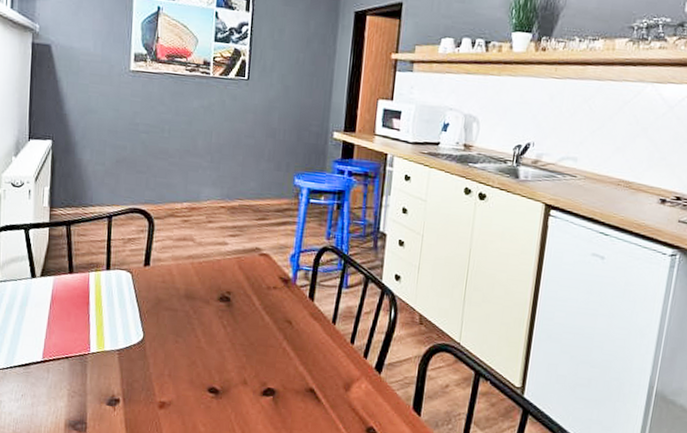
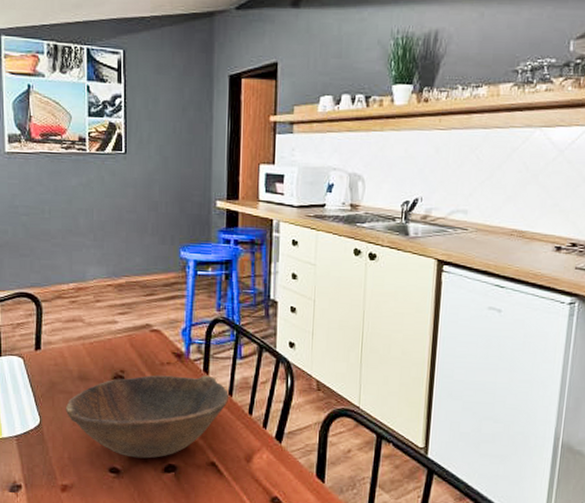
bowl: none [169,298,332,381] -> present [65,375,229,459]

